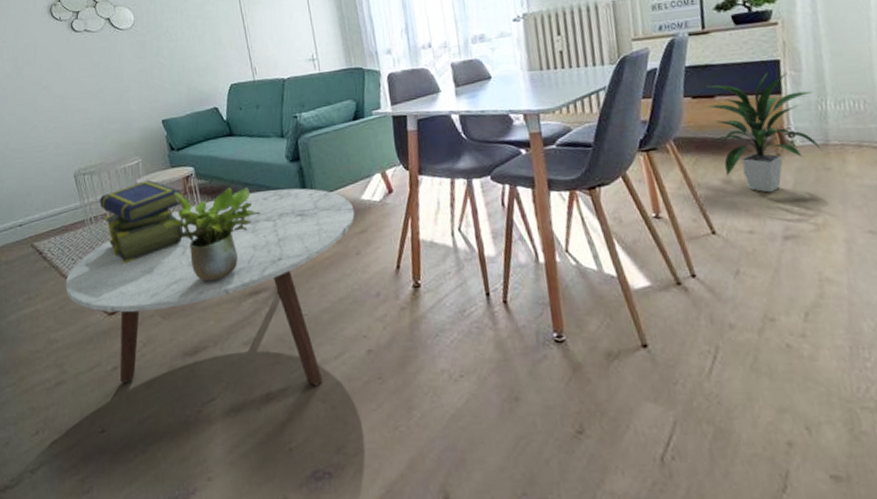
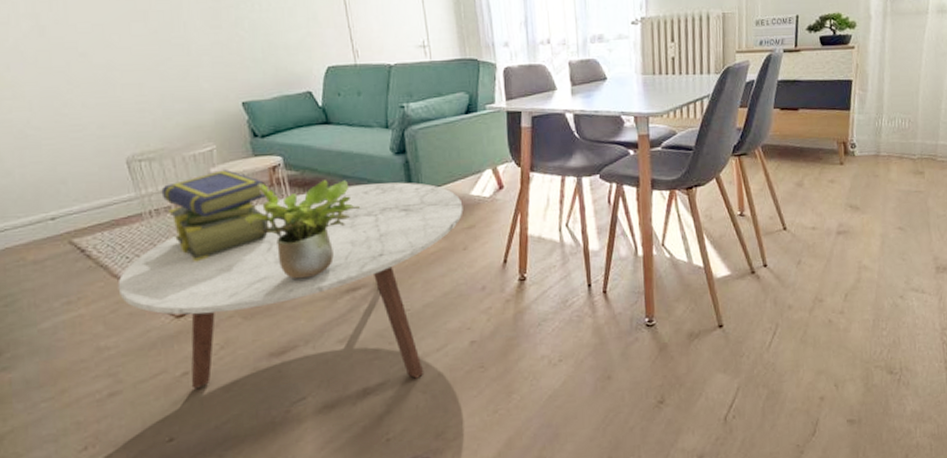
indoor plant: present [703,72,824,193] -> none [788,90,875,195]

